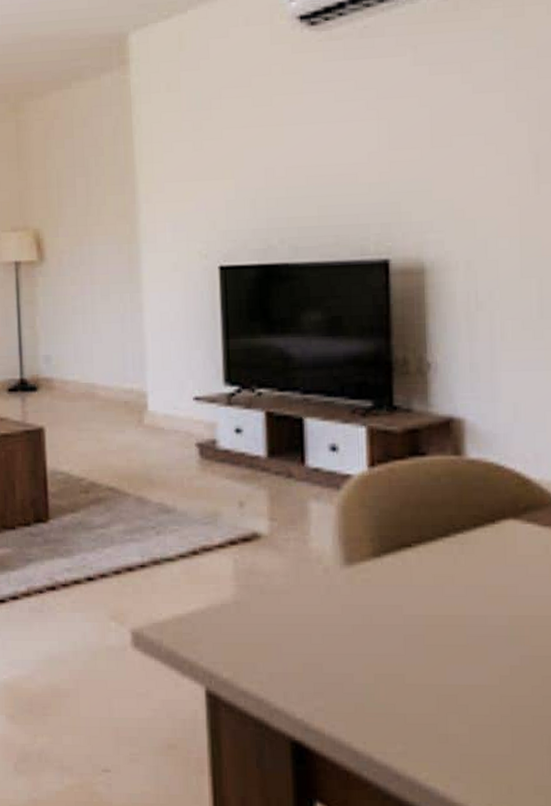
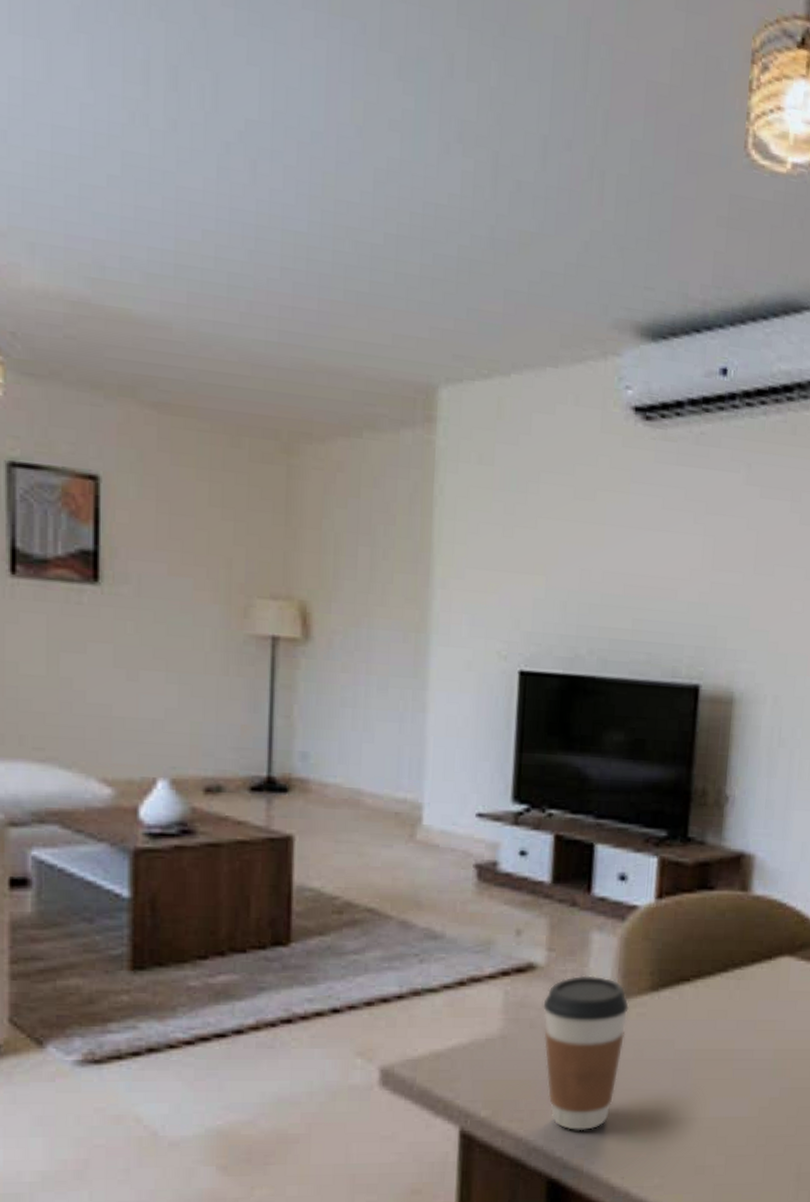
coffee cup: none [270,543,353,694] -> present [543,975,629,1130]

